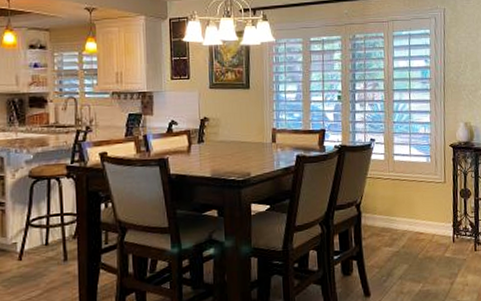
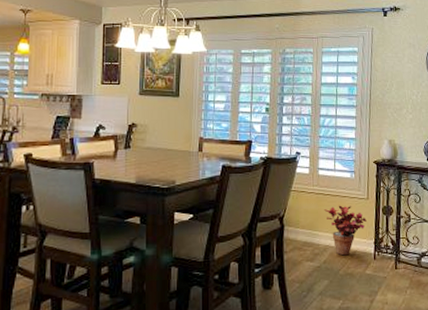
potted plant: none [401,190,444,240] -> present [324,205,367,256]

